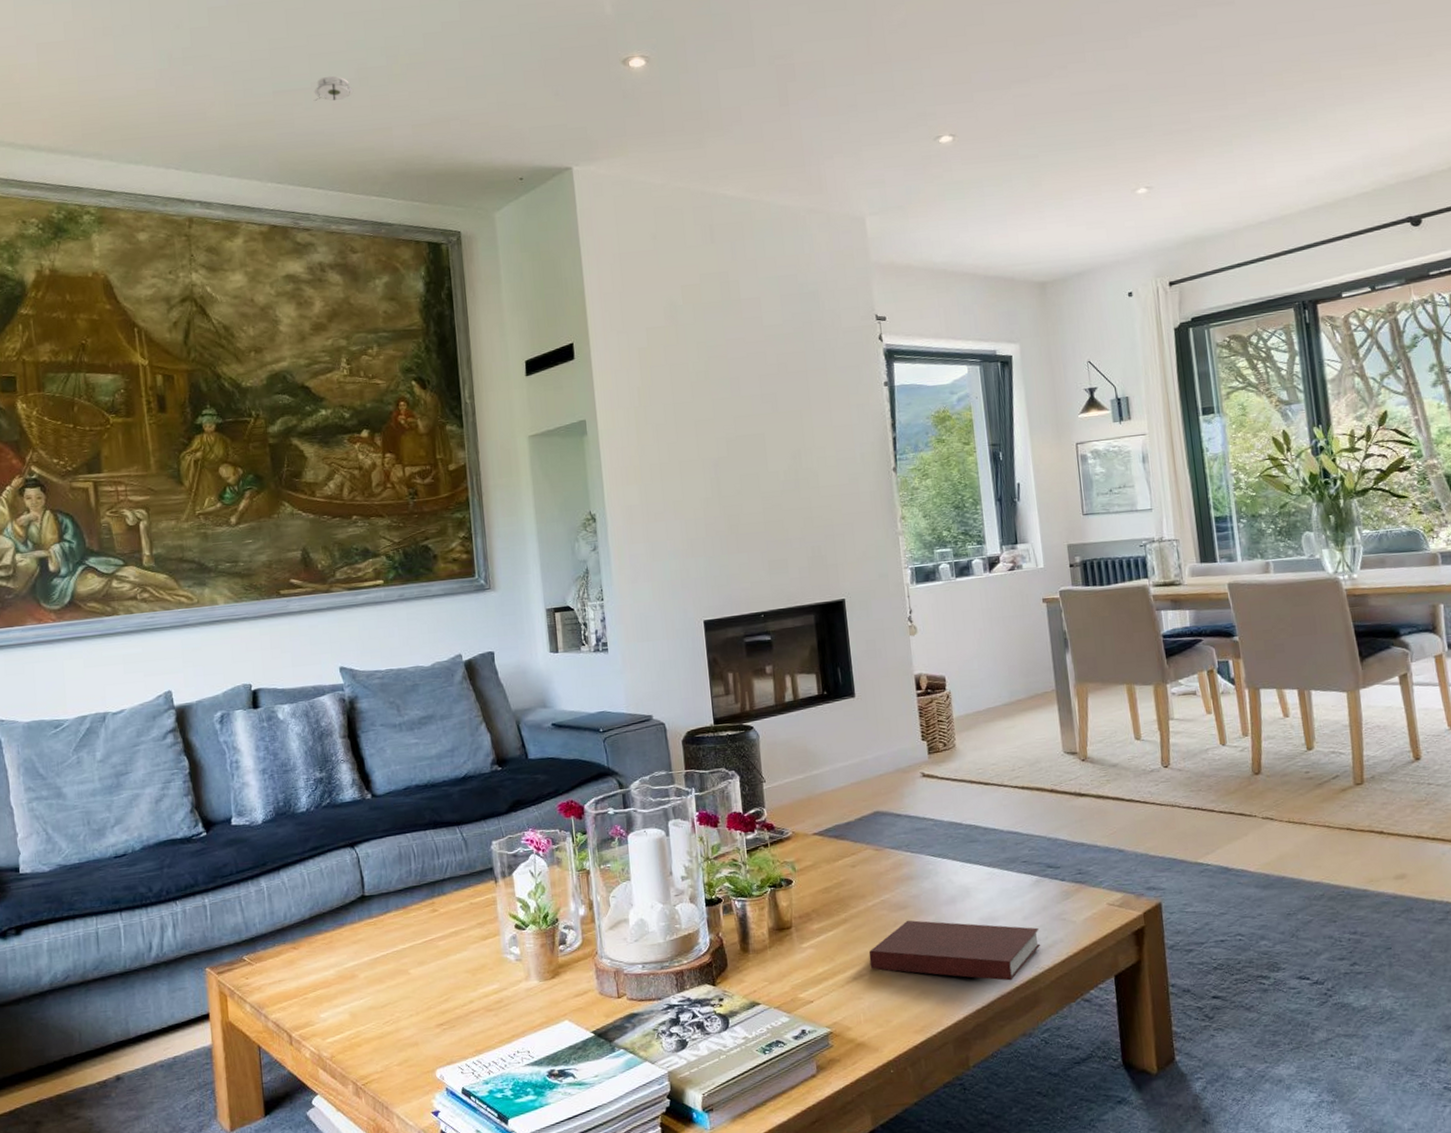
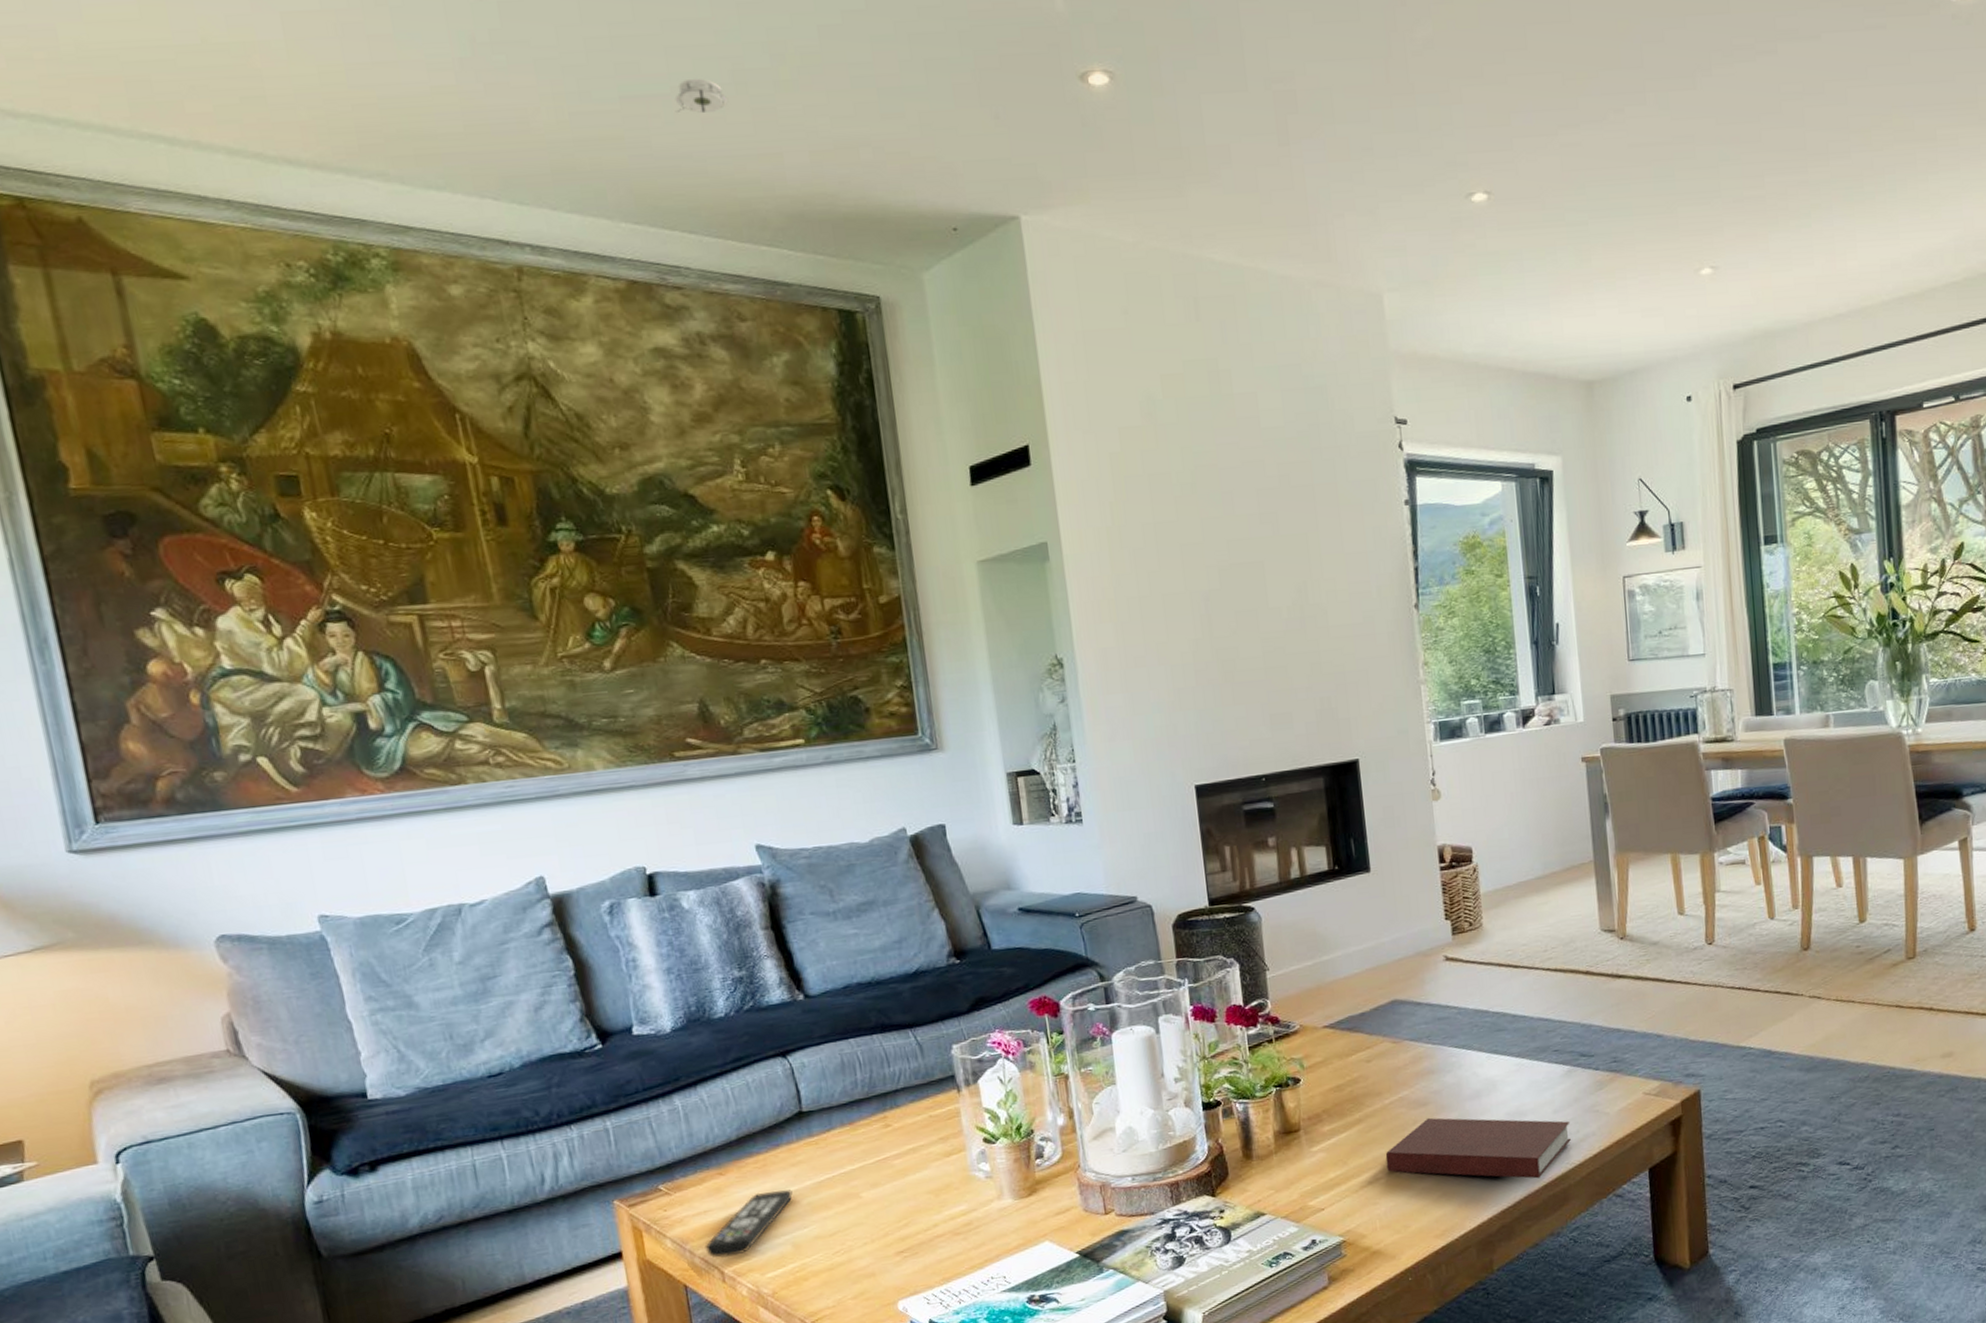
remote control: none [277,964,353,1023] -> present [704,1190,793,1258]

